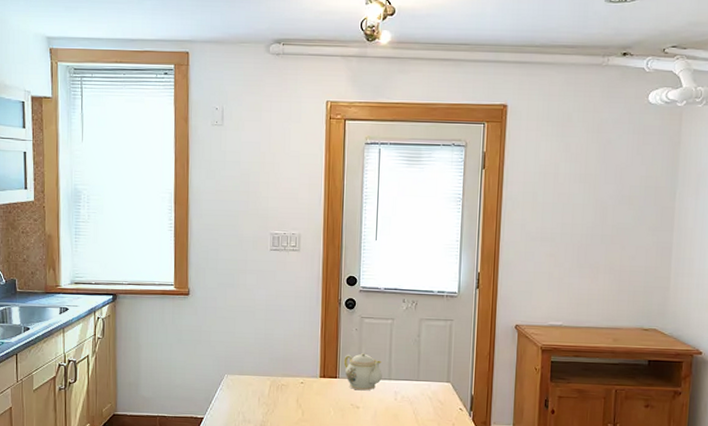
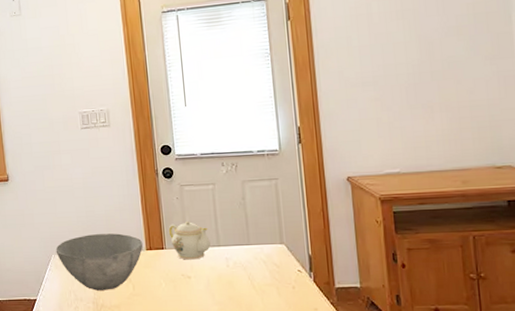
bowl: none [229,357,318,414] -> present [55,233,143,291]

